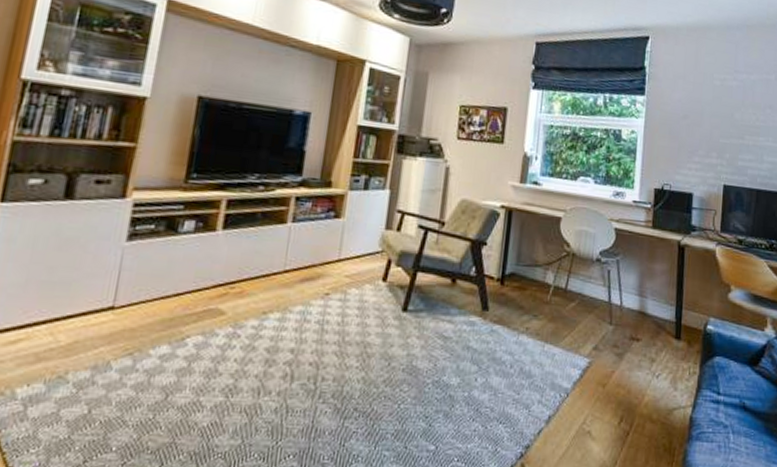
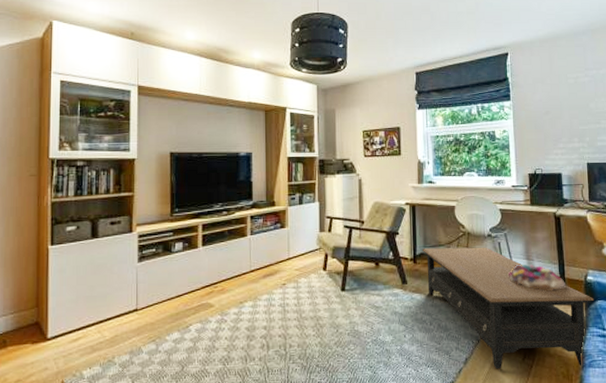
coffee table: none [513,267,711,440] -> present [423,247,594,369]
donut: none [614,301,681,339] -> present [508,264,565,291]

